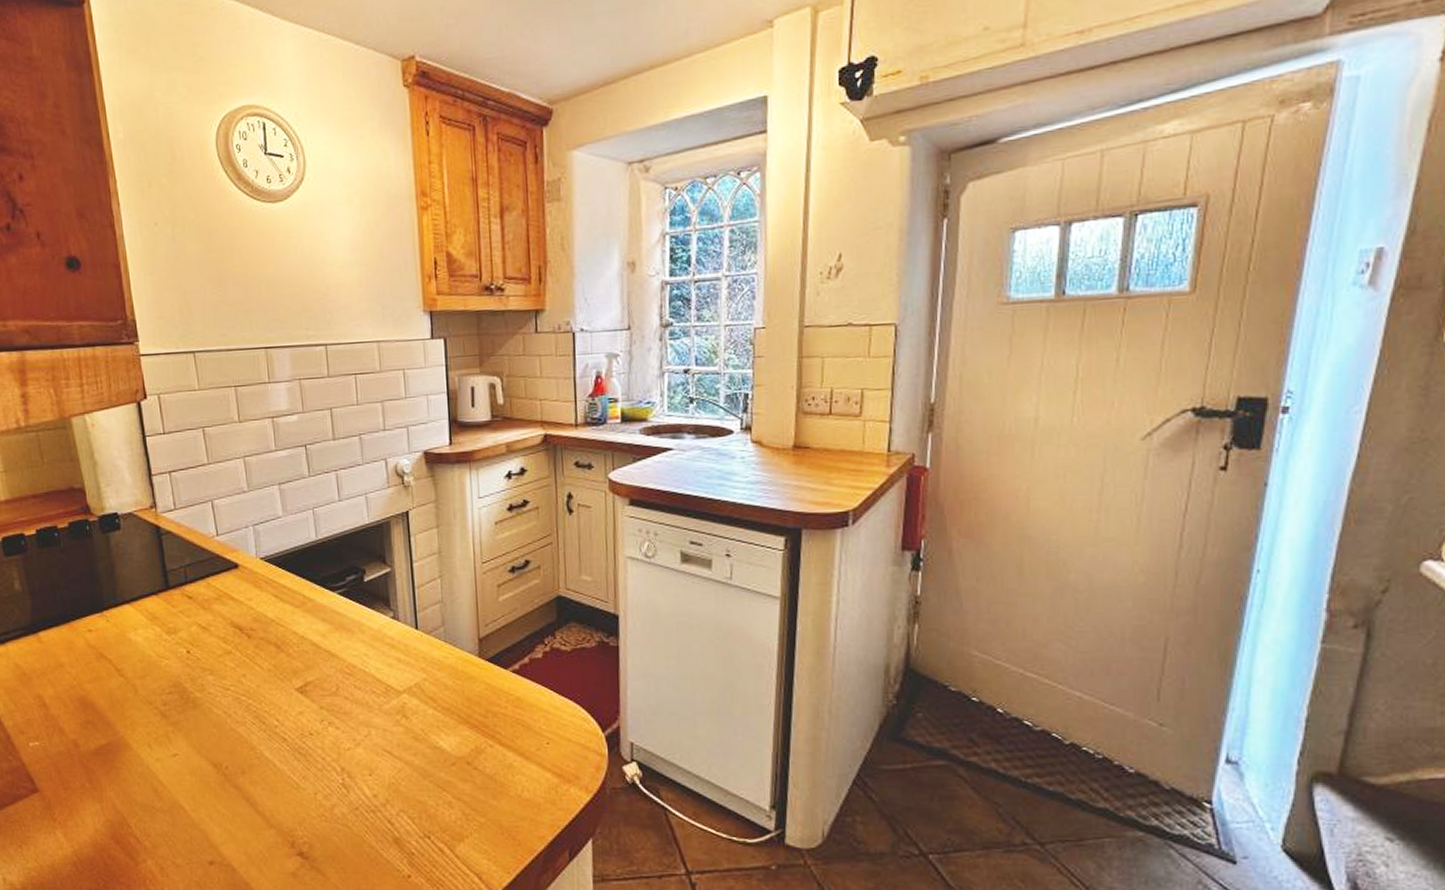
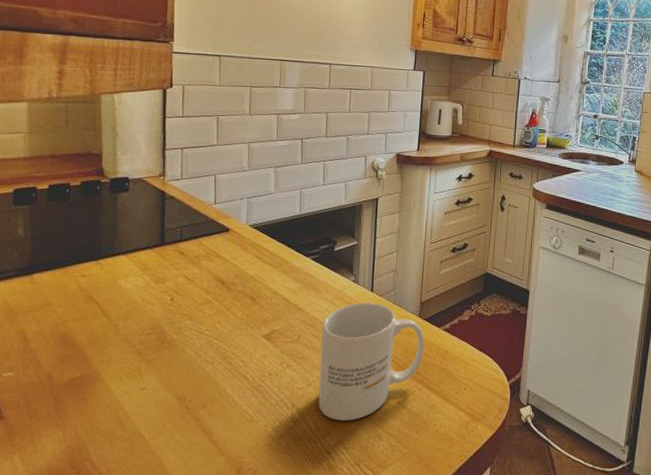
mug: none [362,643,491,786] -> present [318,303,425,421]

